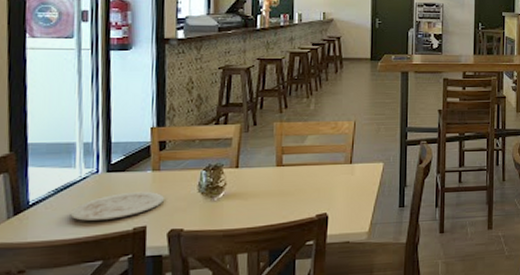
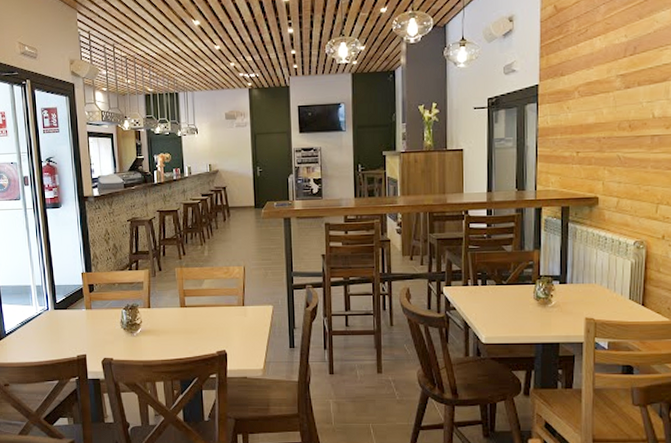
plate: present [70,191,164,221] -> none [33,326,97,348]

